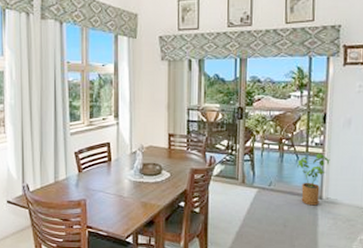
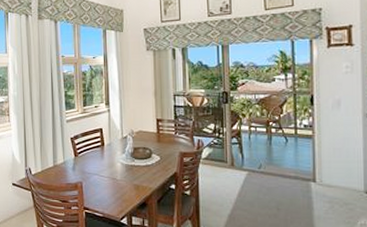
house plant: present [297,153,330,206] -> none [287,135,321,189]

